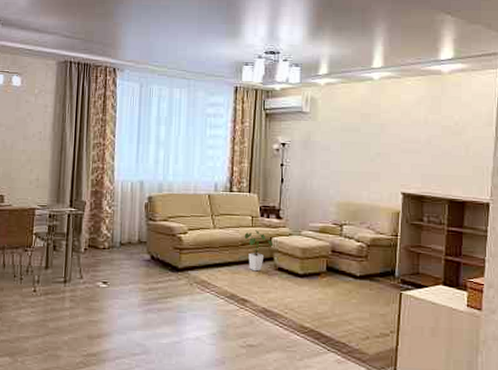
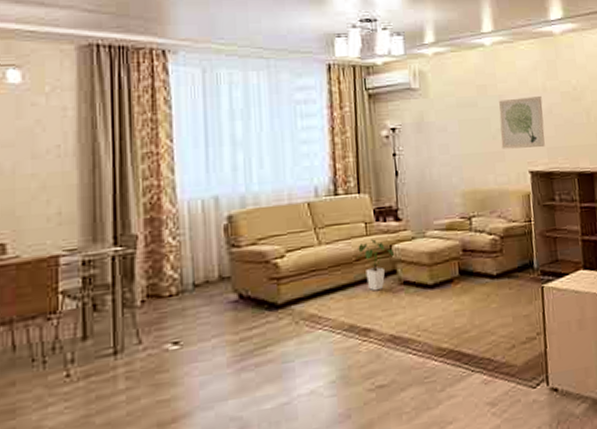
wall art: none [378,127,422,174] -> present [499,95,545,149]

